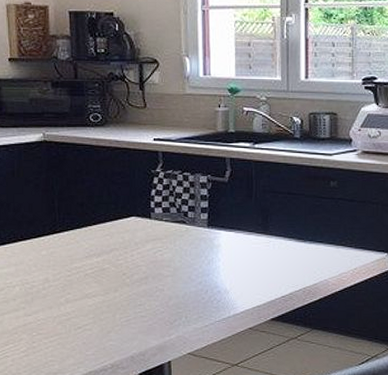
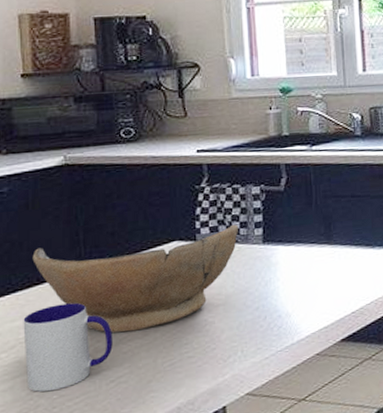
mug: none [10,259,80,329] -> present [23,303,113,392]
ceramic bowl: none [17,207,187,289] -> present [32,224,238,333]

